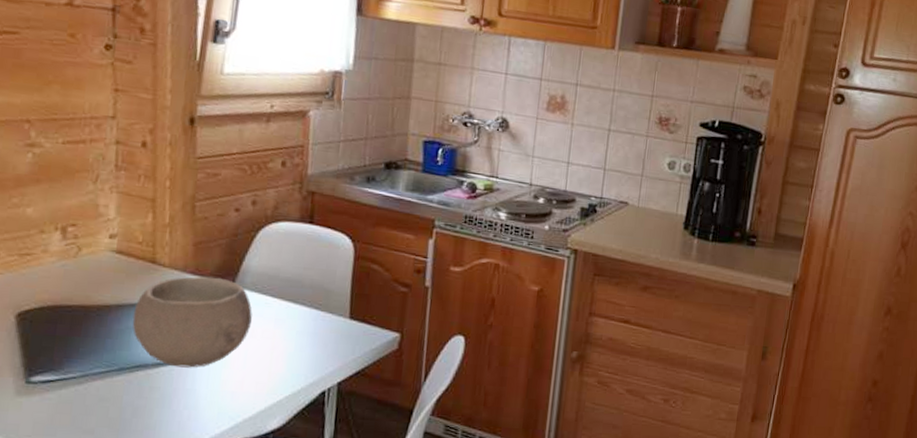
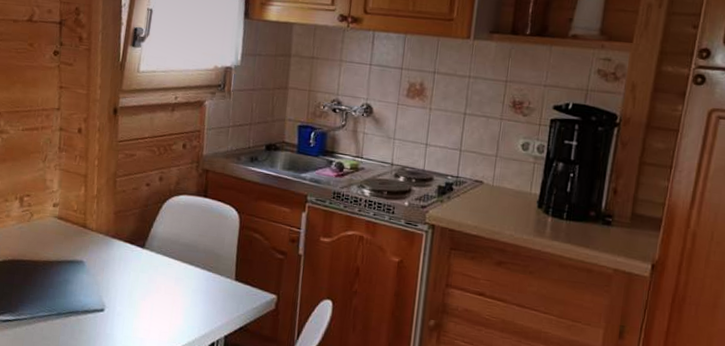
bowl: present [132,276,252,368] -> none [68,239,158,316]

